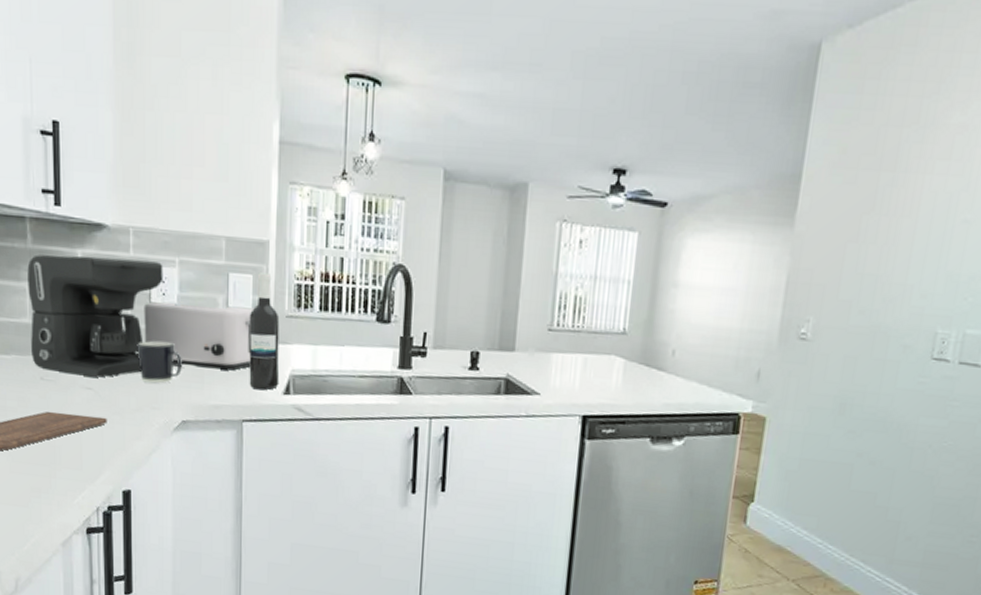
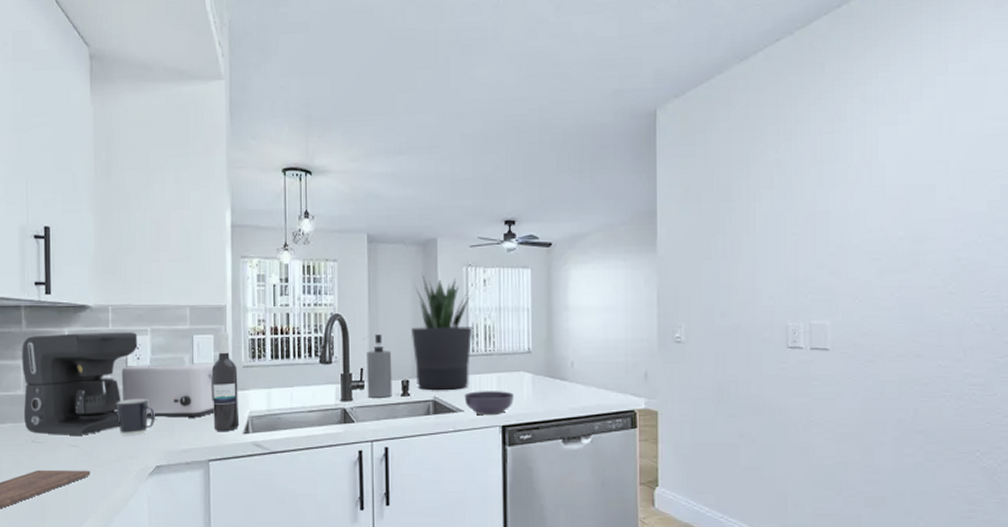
soap dispenser: none [429,293,462,370] -> present [363,334,392,398]
planter: none [486,224,563,369] -> present [410,272,473,391]
bowl: none [541,372,602,404] -> present [464,391,515,416]

